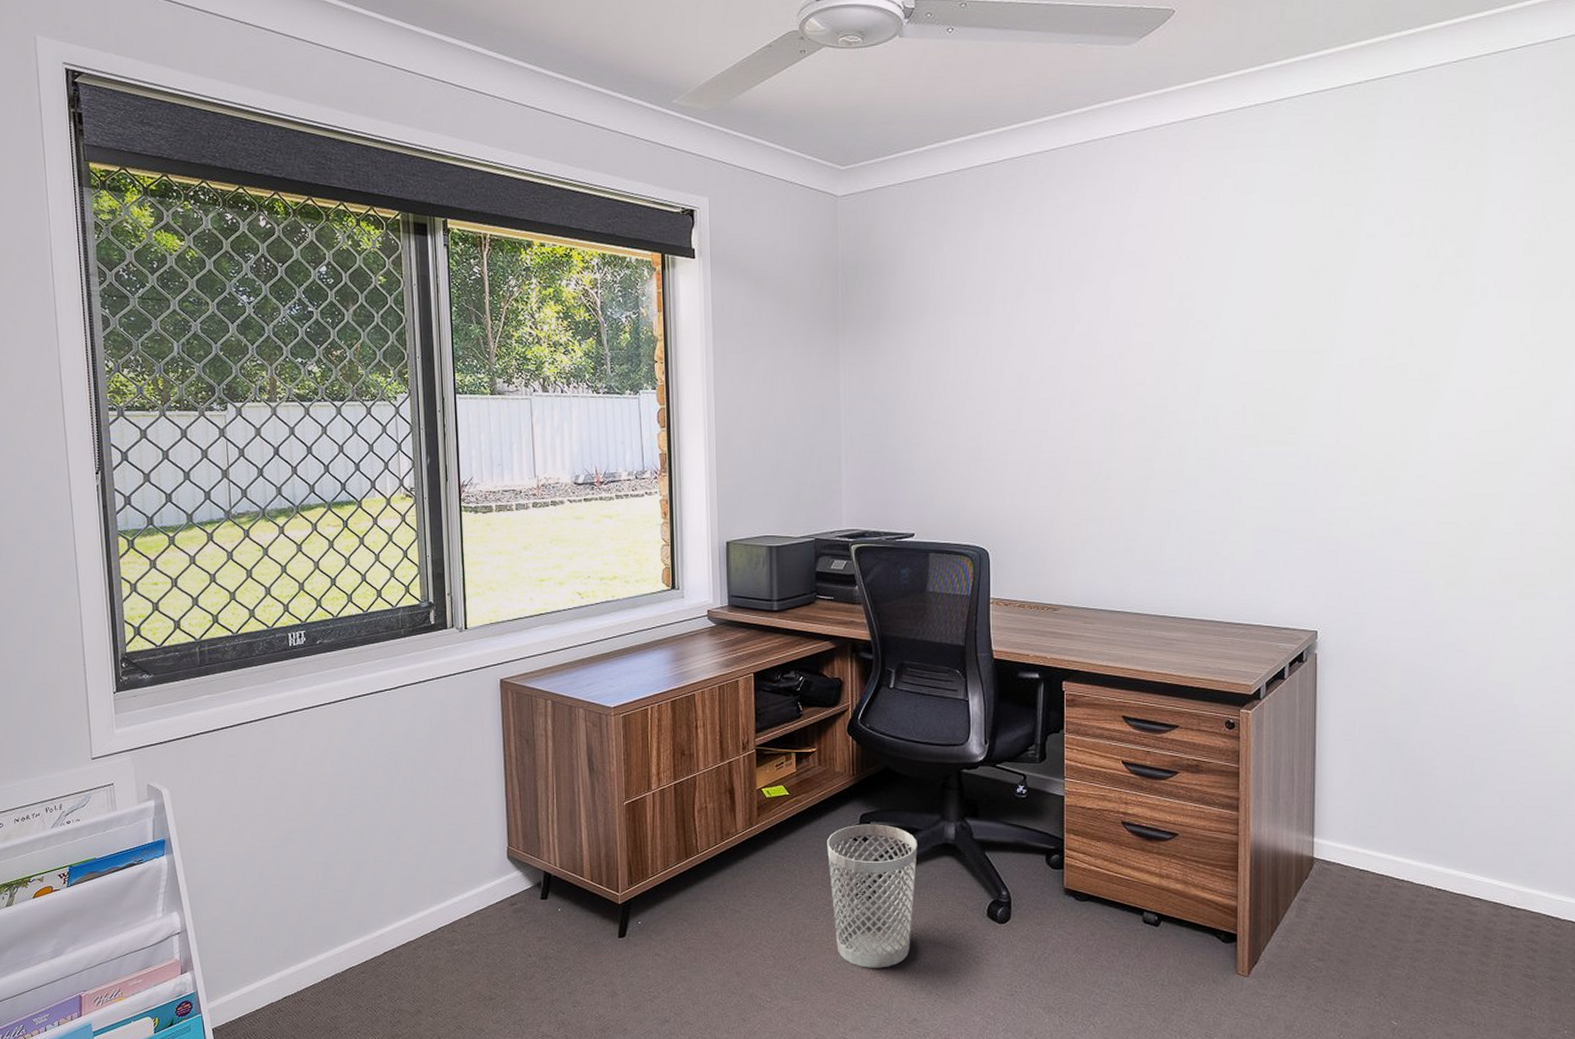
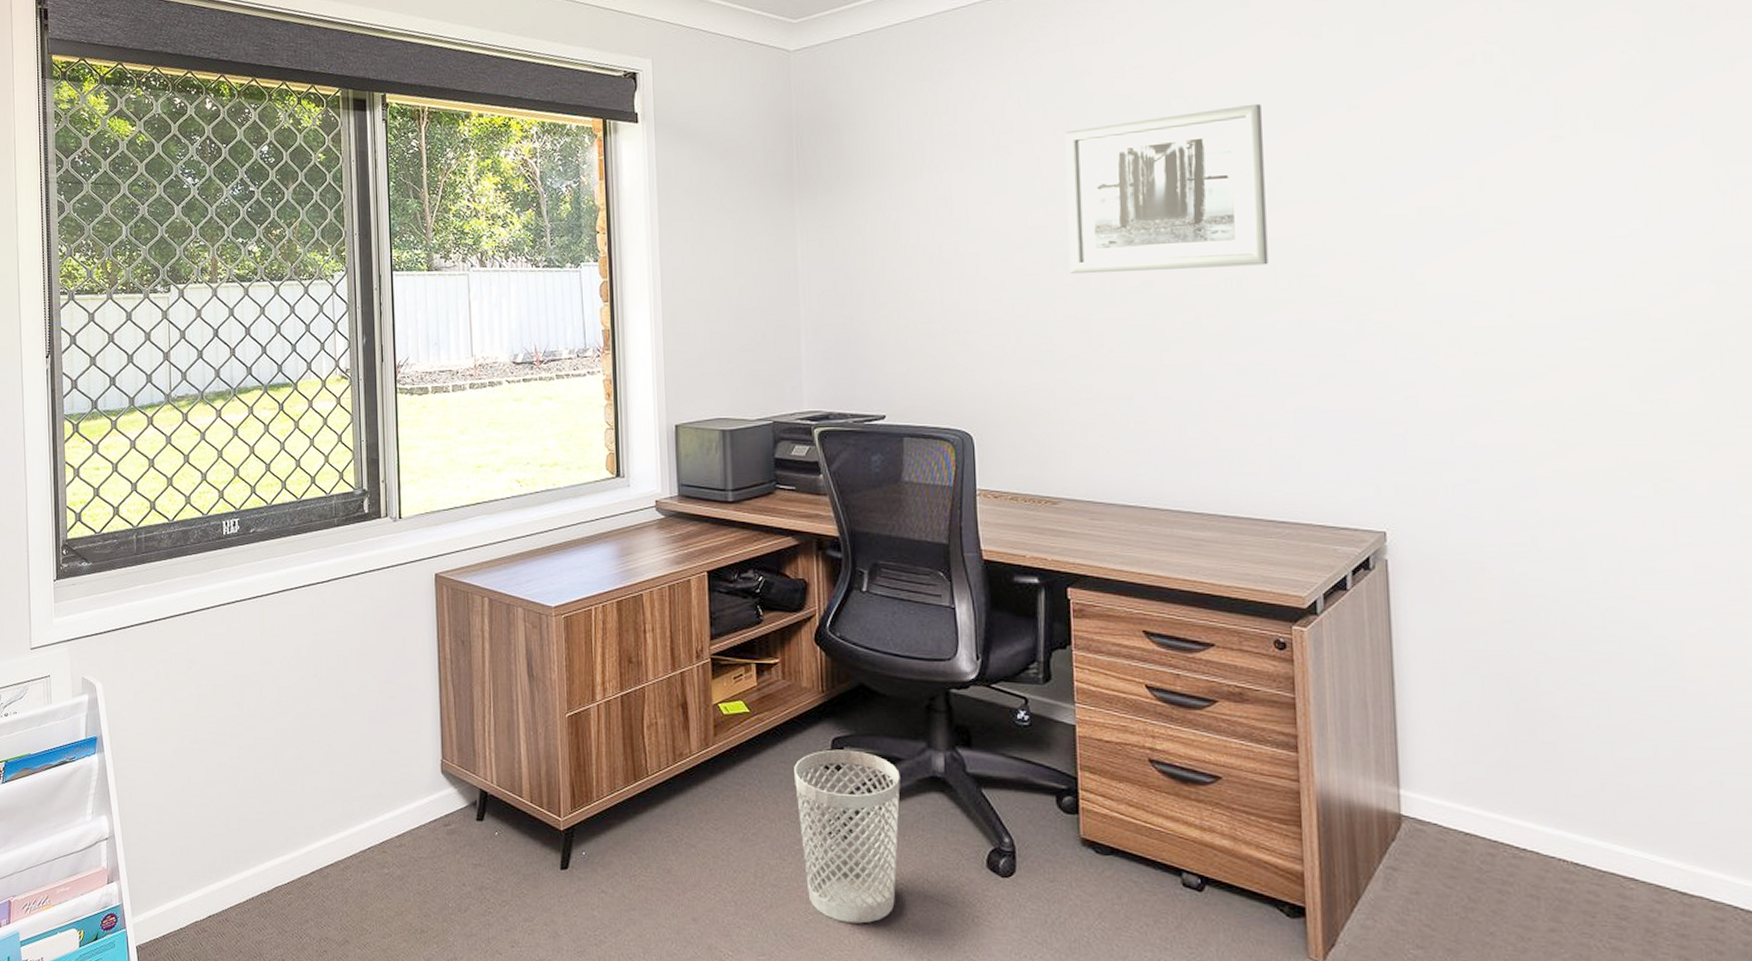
wall art: none [1076,263,1241,409] -> present [1064,103,1269,273]

